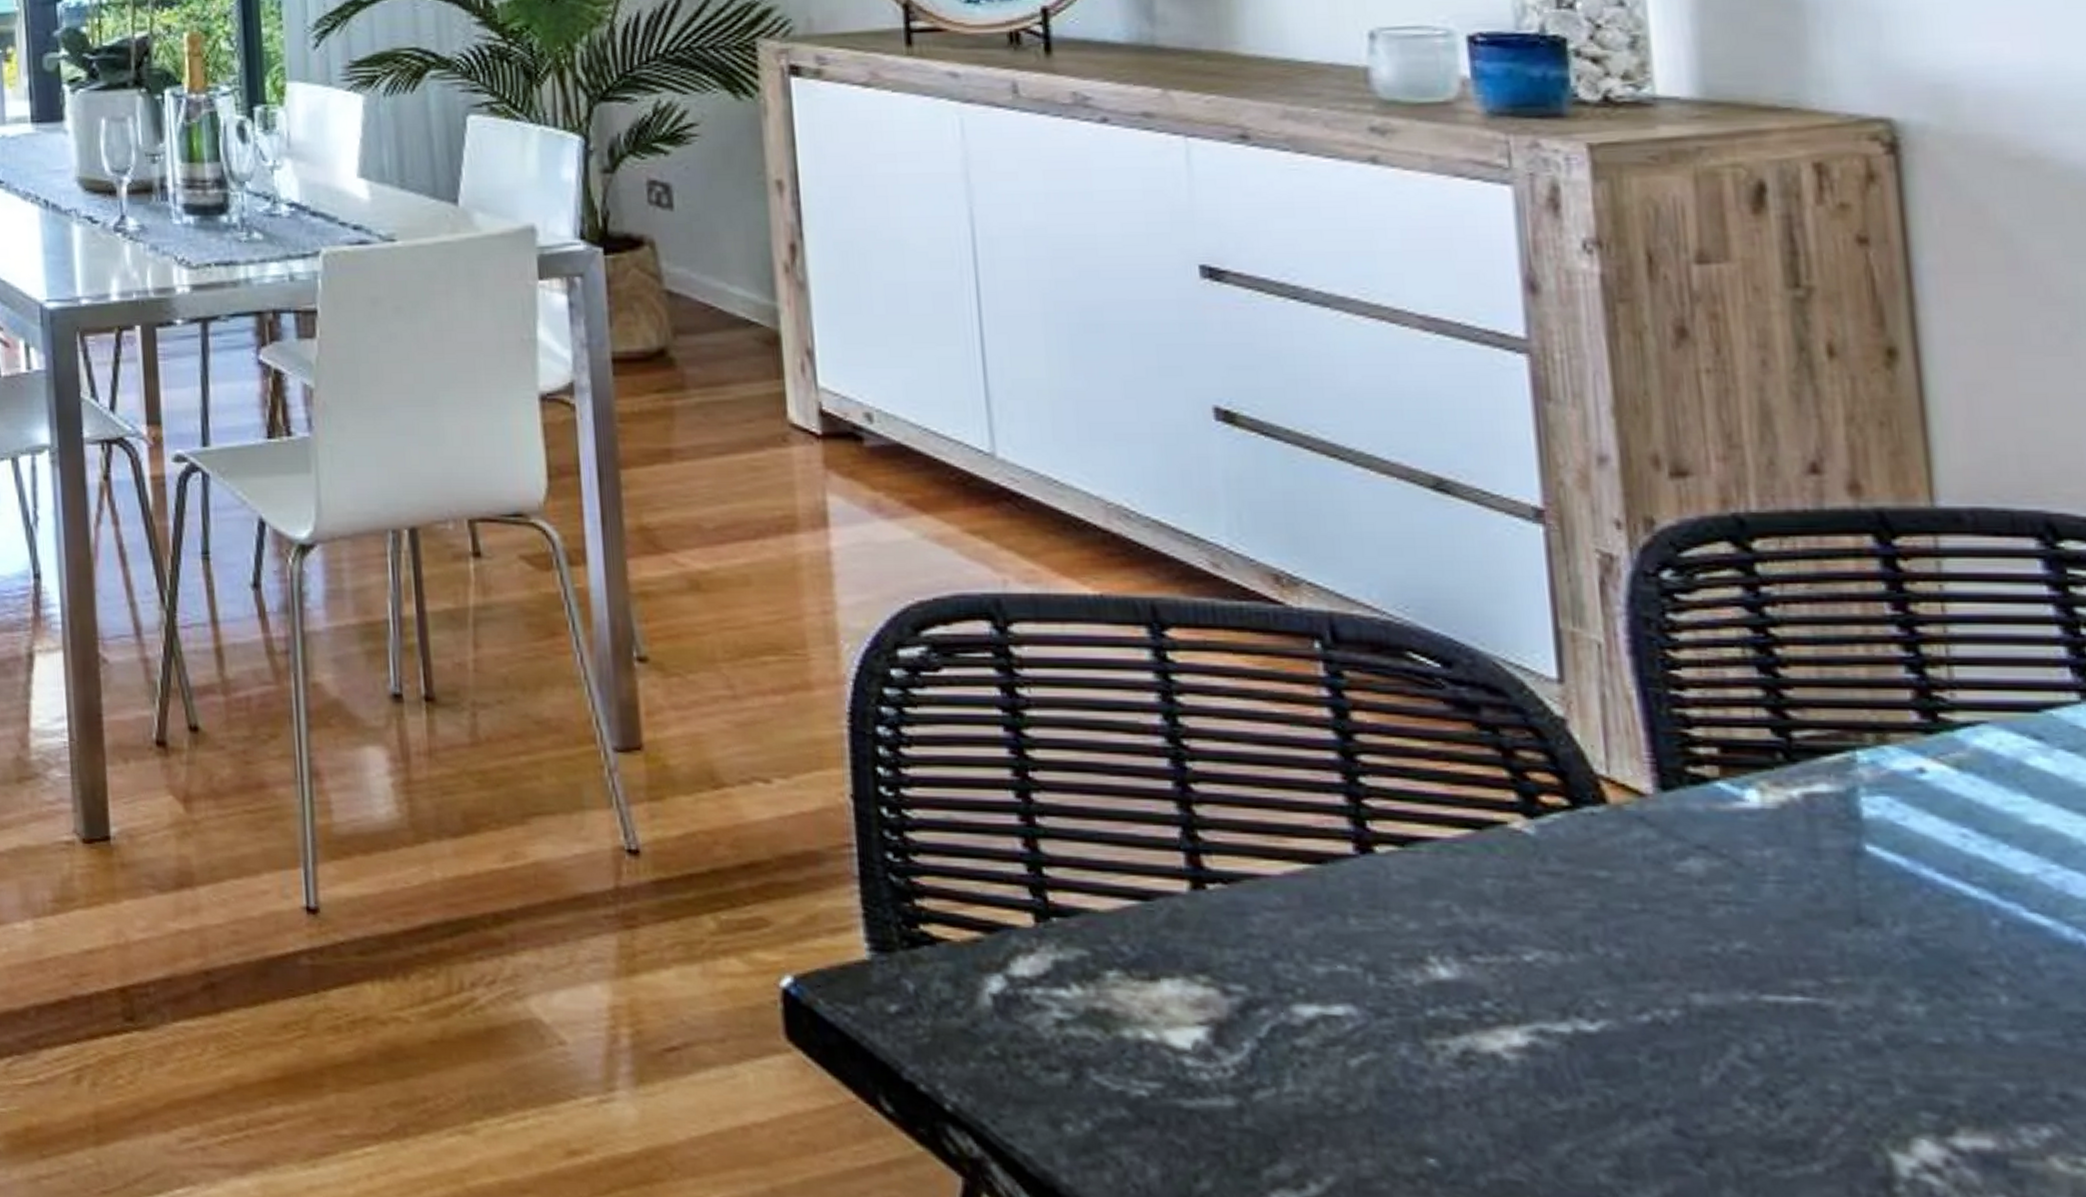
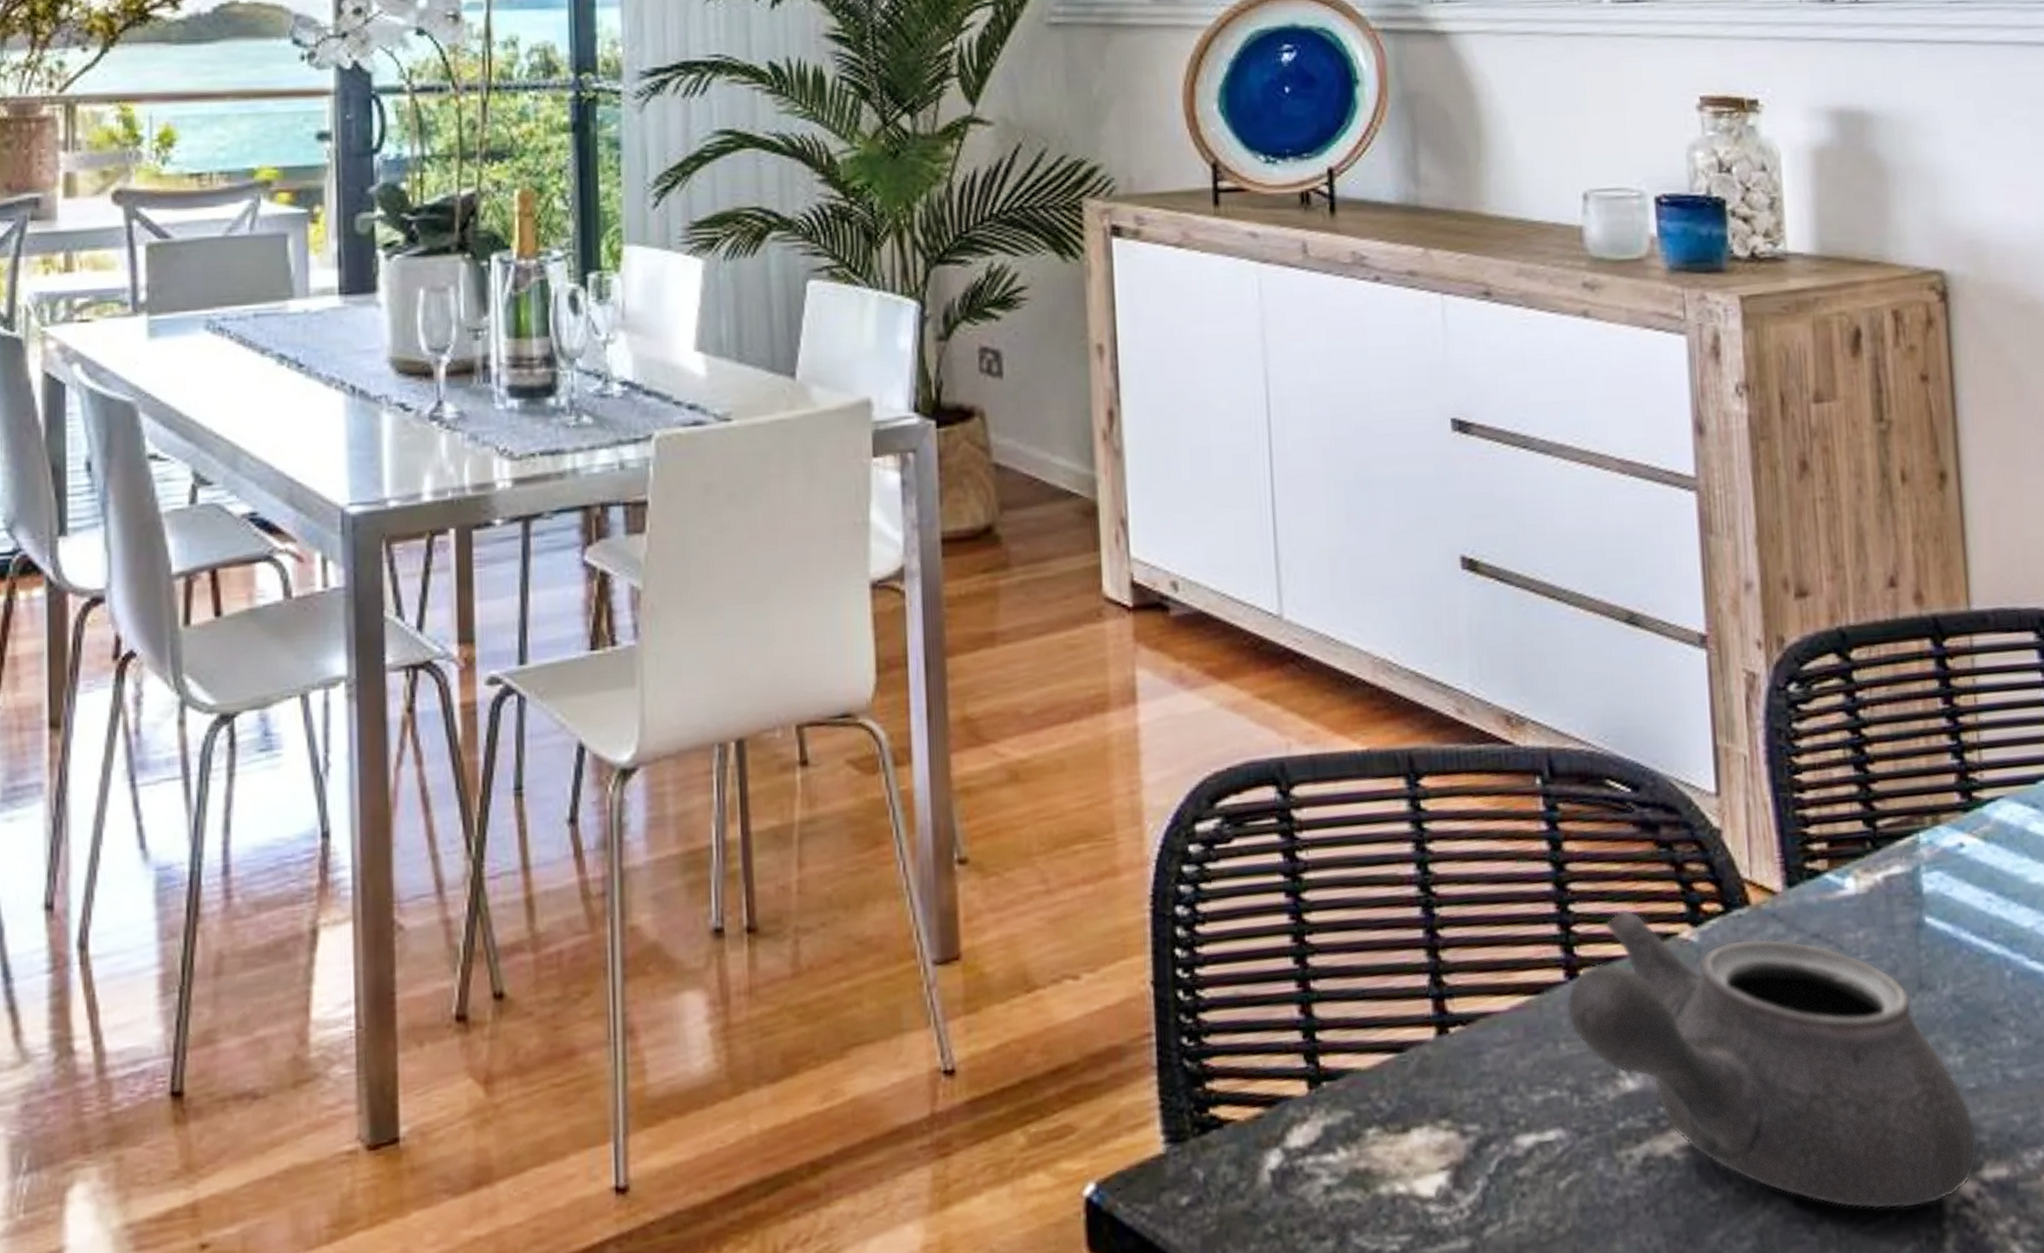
teapot: none [1357,789,1947,1163] -> present [1566,909,1978,1210]

